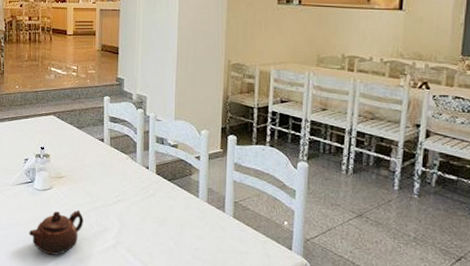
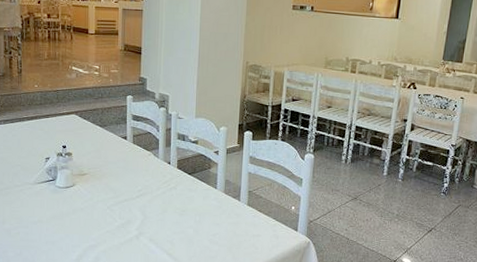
teapot: present [29,210,84,256] -> none [51,205,107,249]

